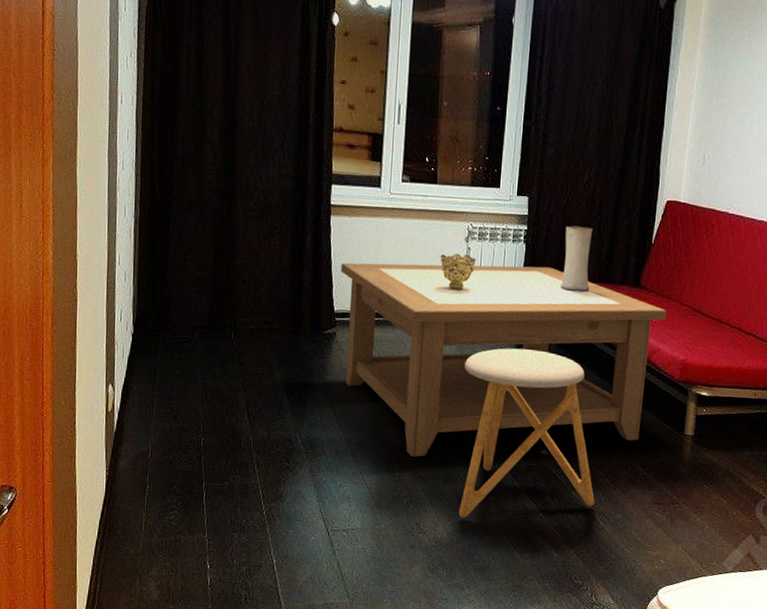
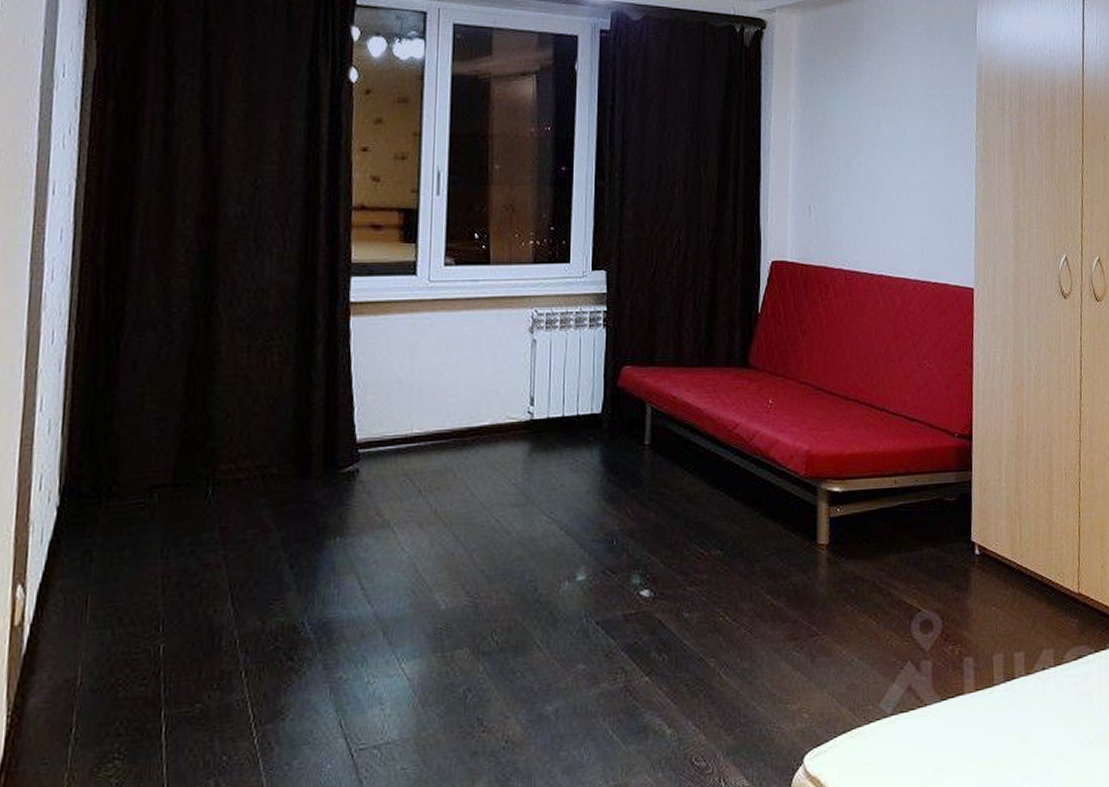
coffee table: present [340,262,667,457] -> none [364,354,784,626]
decorative bowl: present [440,253,477,290] -> none [497,348,545,395]
stool: present [458,348,594,518] -> none [535,460,713,701]
vase: present [559,226,593,292] -> none [651,300,689,381]

